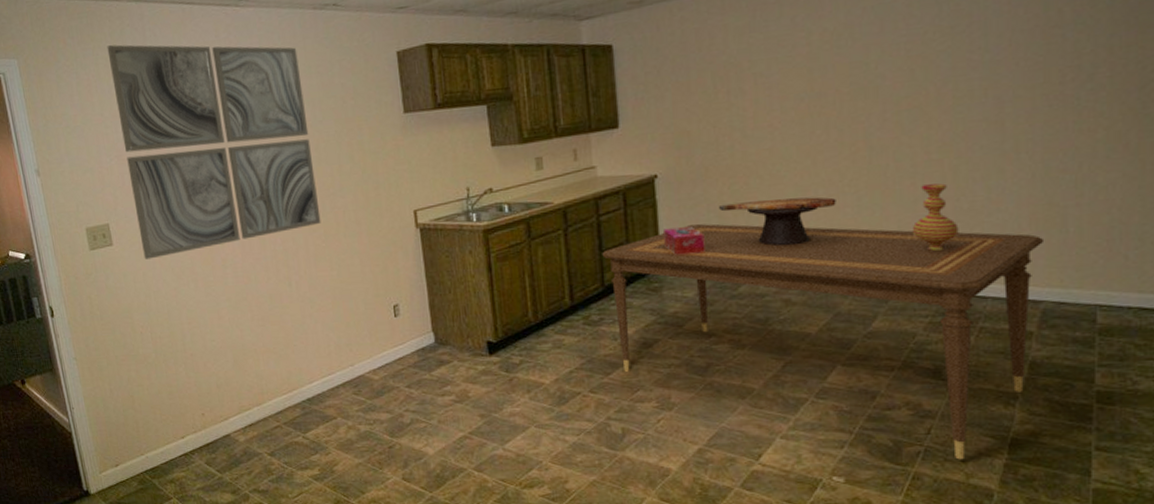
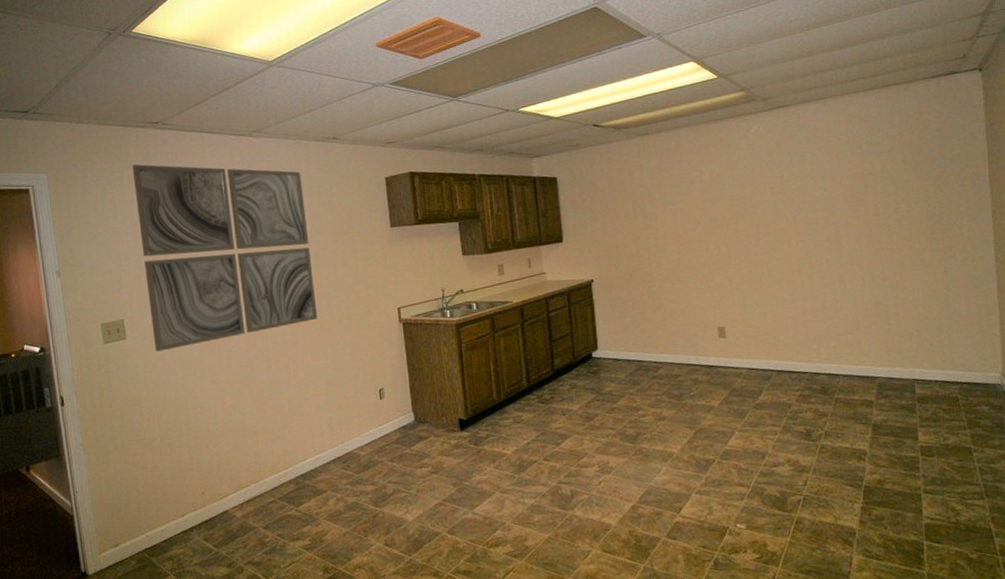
dining table: present [602,224,1045,460] -> none [552,318,875,505]
tissue box: present [664,227,705,255] -> none [600,321,632,344]
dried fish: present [718,197,836,247] -> none [640,297,728,337]
vase: present [912,183,959,251] -> none [783,287,816,339]

